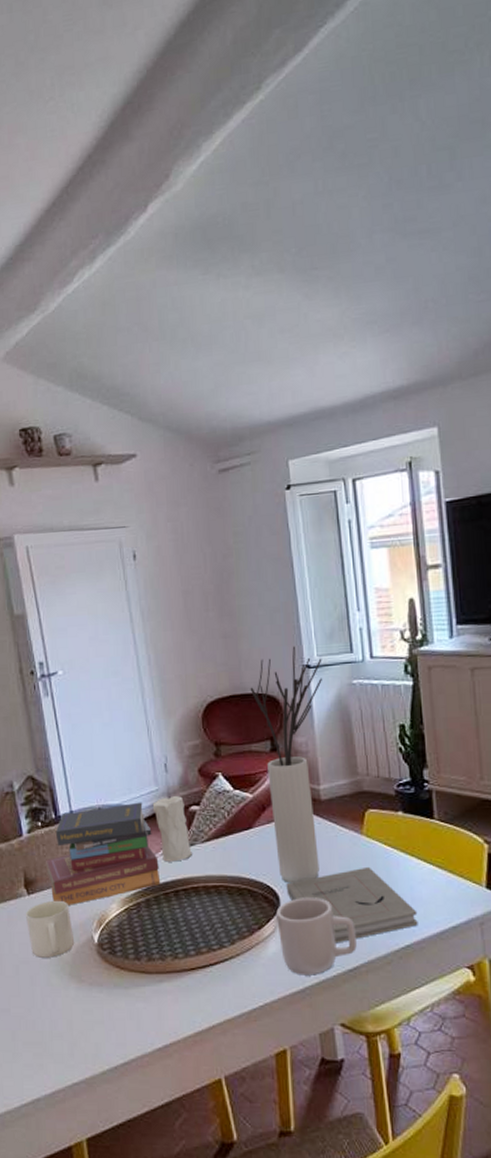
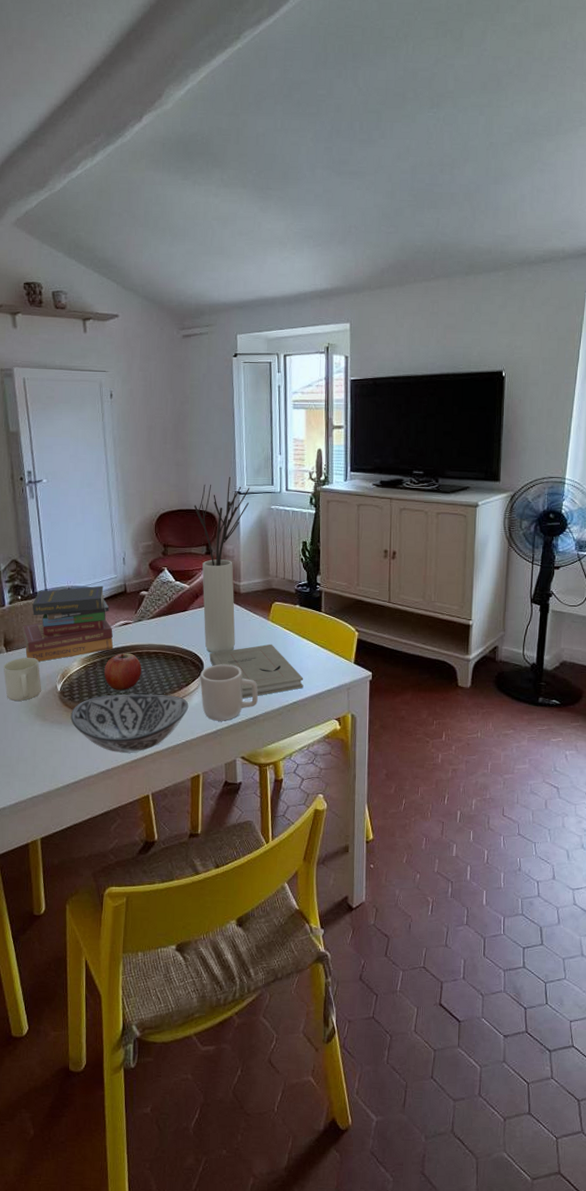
decorative bowl: none [113,943,265,1022] -> present [71,694,189,753]
fruit: none [151,888,199,939] -> present [104,653,142,691]
candle: present [152,796,192,862] -> none [111,583,139,633]

